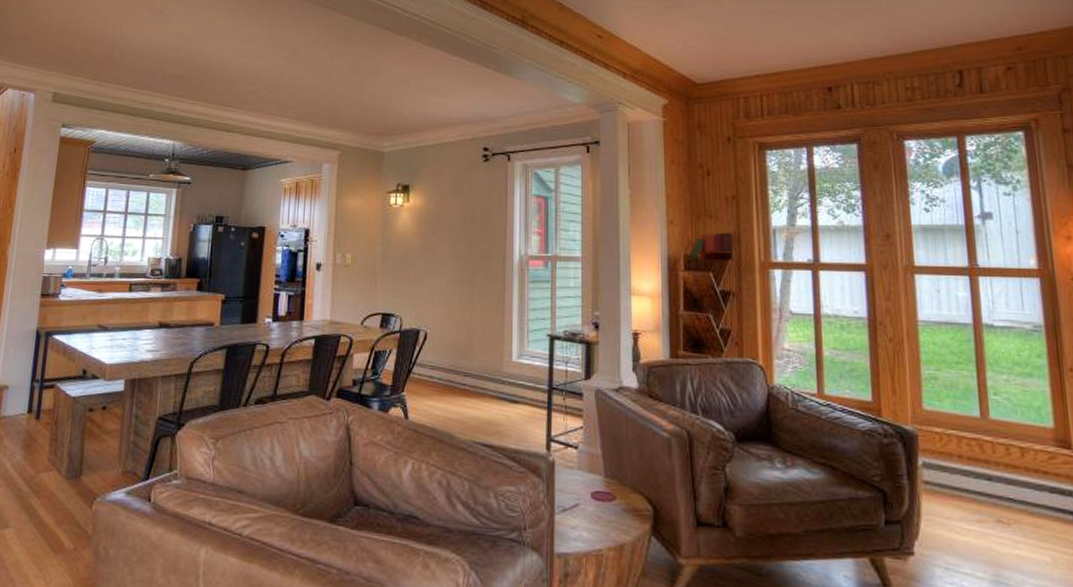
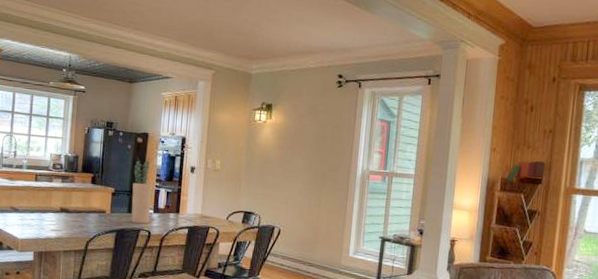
vase: none [245,254,270,337] -> present [131,156,151,224]

